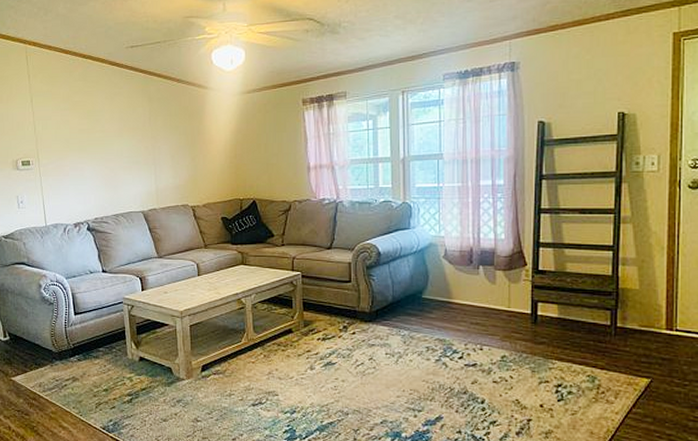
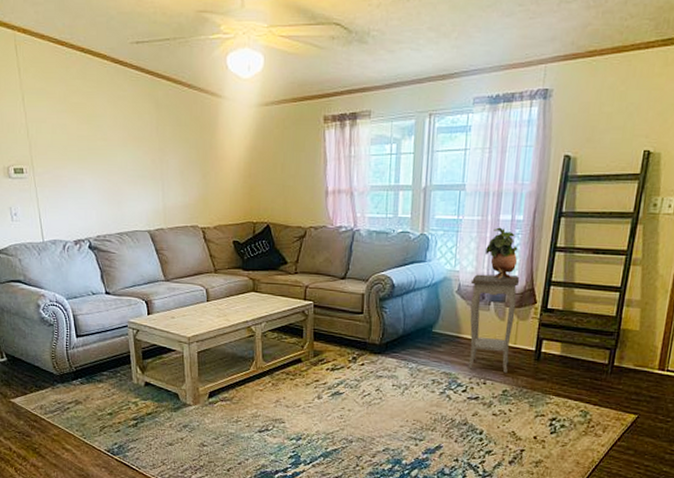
accent table: none [457,239,507,339] -> present [467,274,520,374]
potted plant: none [469,192,502,243] -> present [485,227,518,279]

